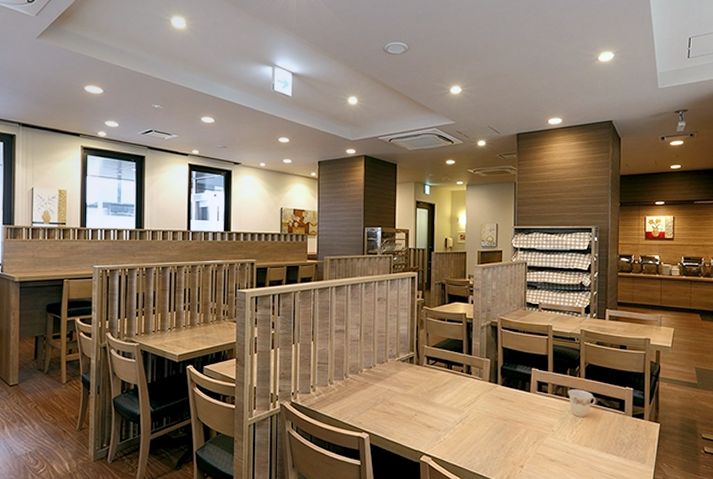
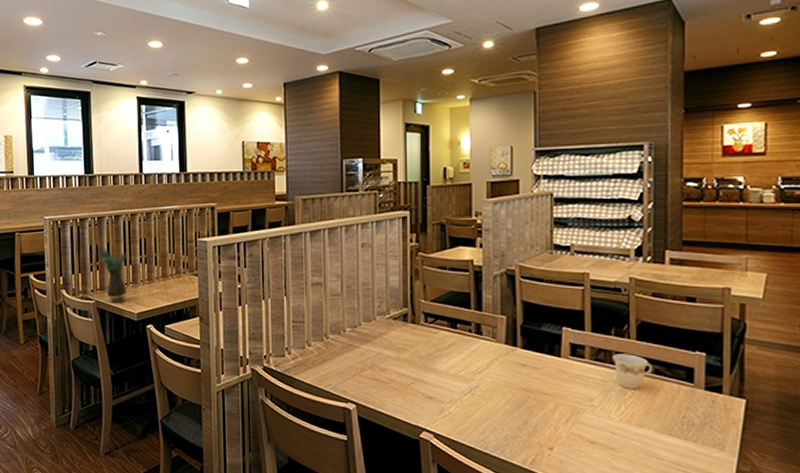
vase: none [144,297,171,346] -> present [98,249,127,303]

